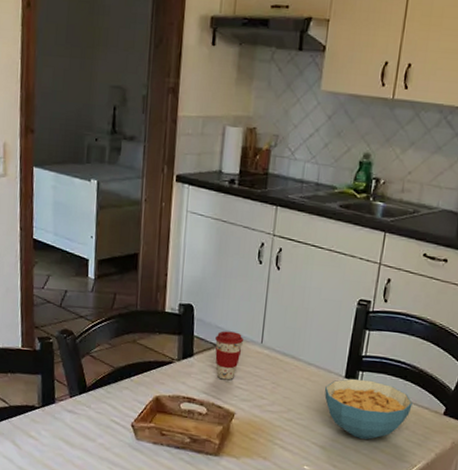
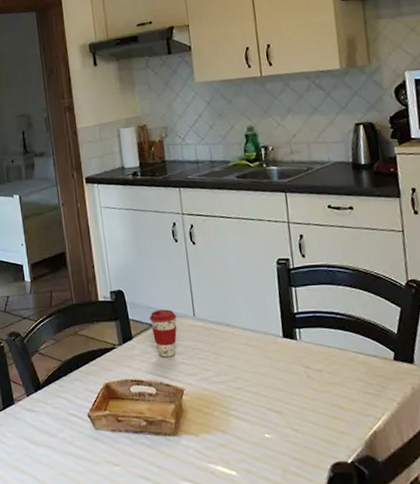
cereal bowl: present [324,378,413,440] -> none [266,336,359,398]

